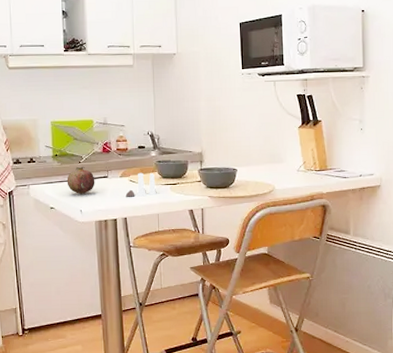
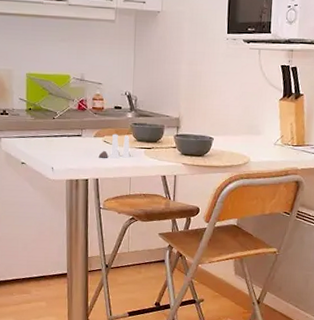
fruit: present [67,166,95,194] -> none [39,122,69,151]

